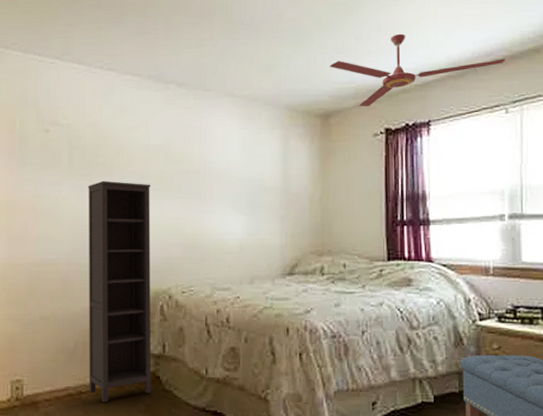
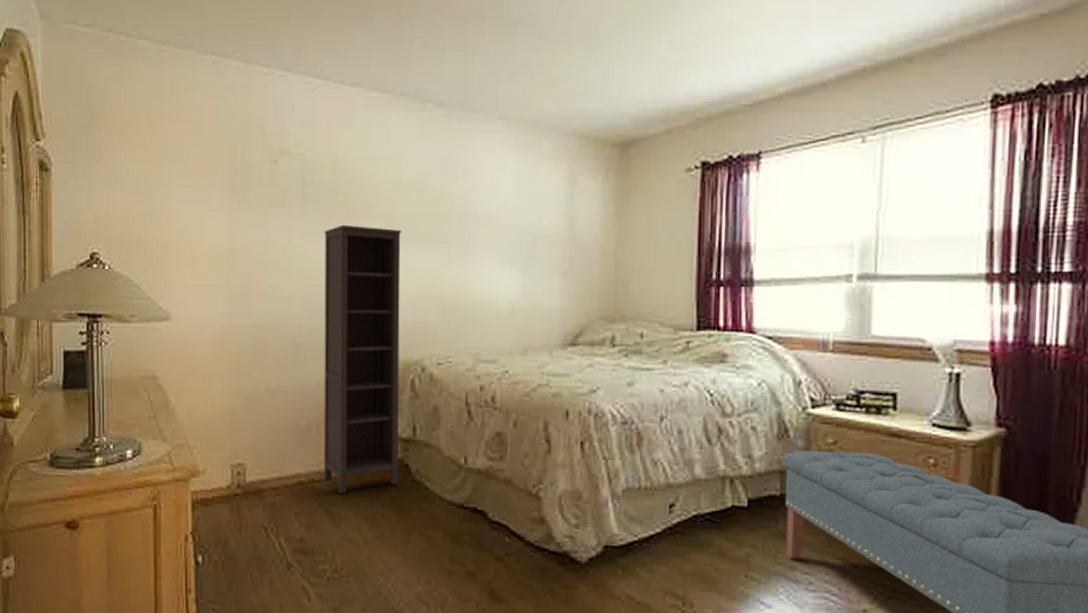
ceiling fan: present [329,33,505,107] -> none [632,37,866,134]

